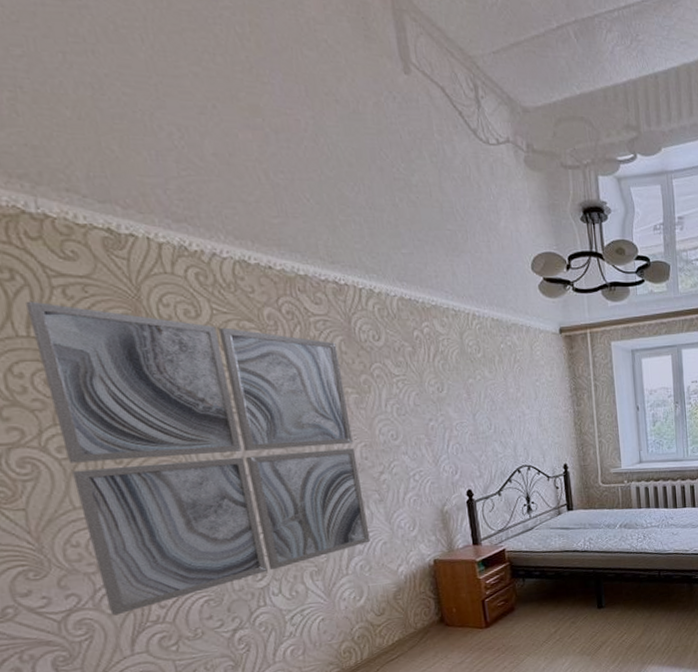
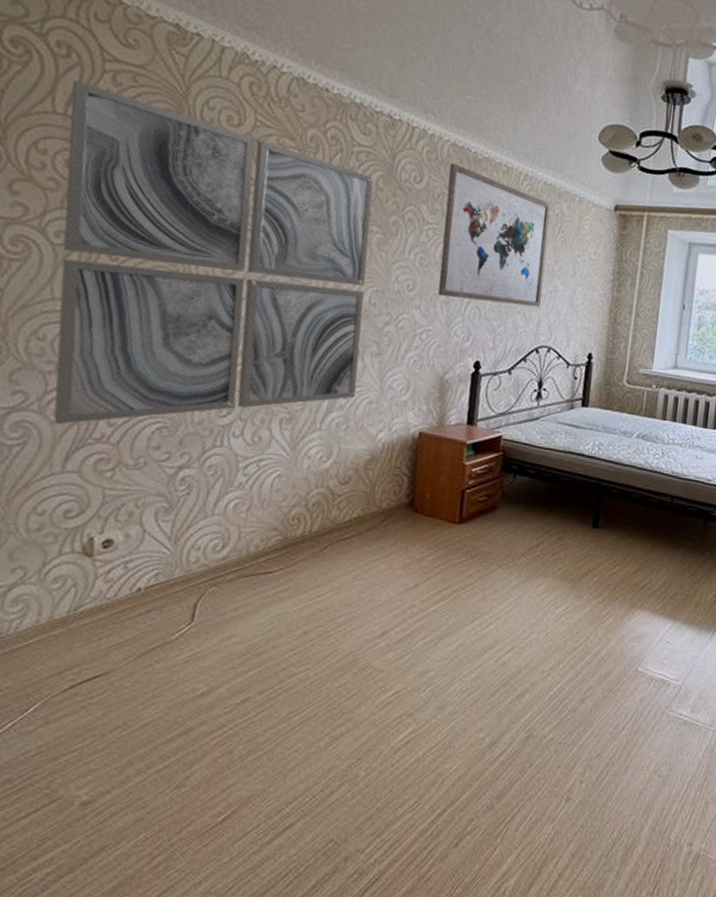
wall art: none [402,316,513,439] -> present [438,163,551,308]

